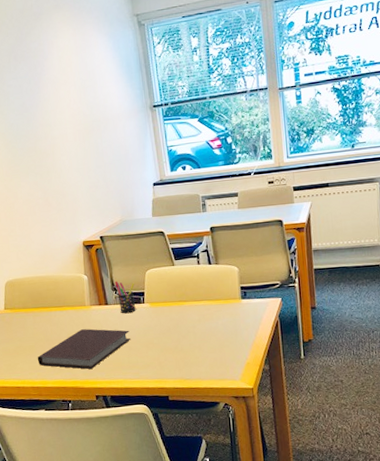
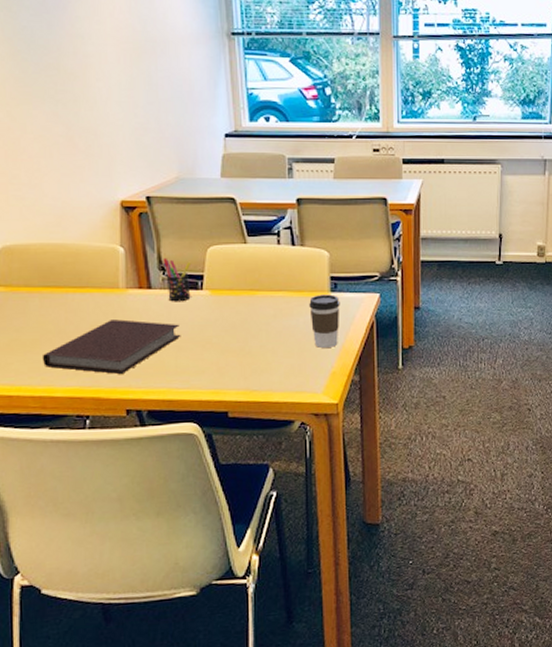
coffee cup: none [225,301,250,344] -> present [309,294,340,348]

